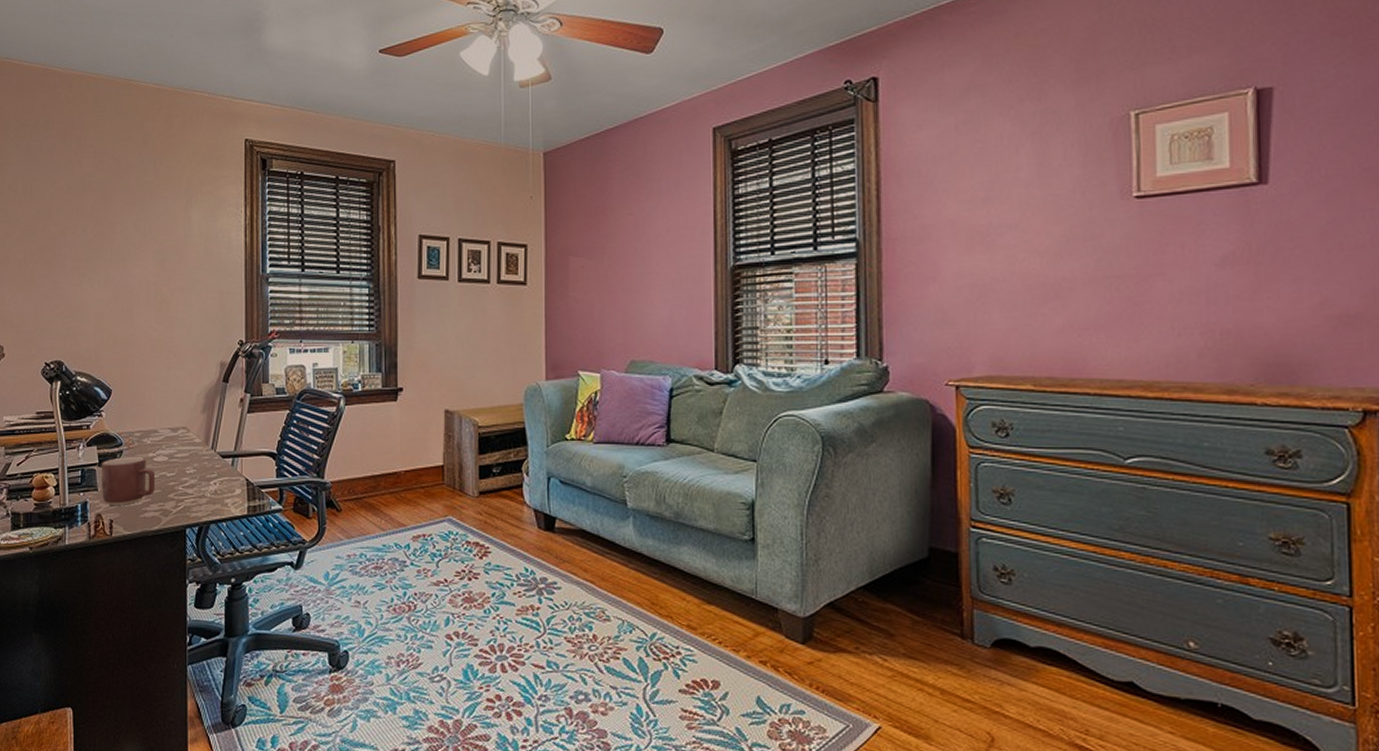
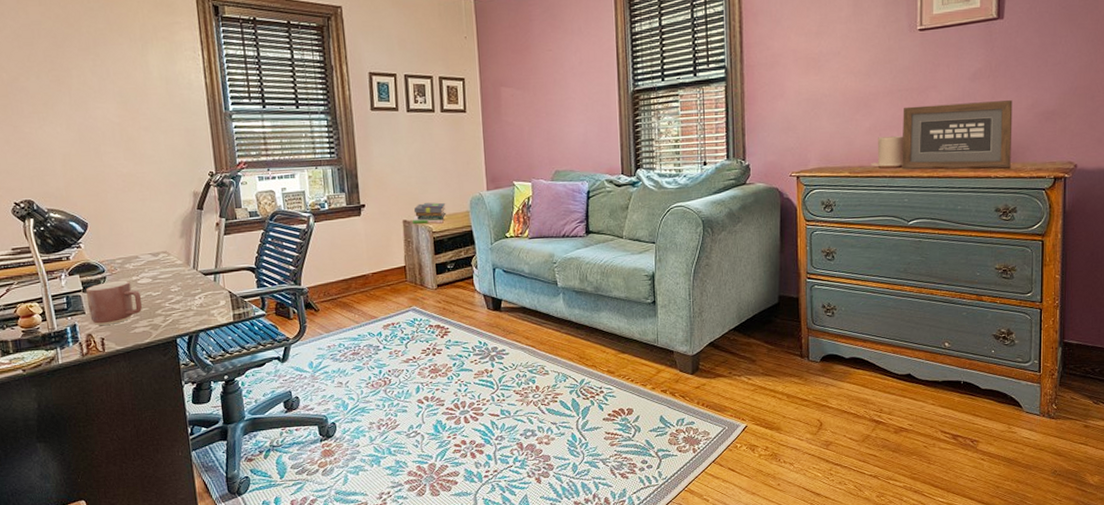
books: none [455,391,496,417] -> present [412,202,447,225]
candle: none [1064,339,1116,384] -> present [870,136,904,170]
picture frame: none [1112,297,1289,395] -> present [902,100,1013,170]

